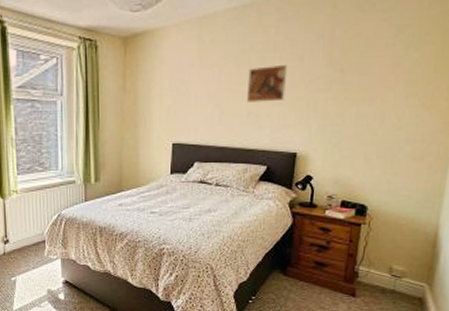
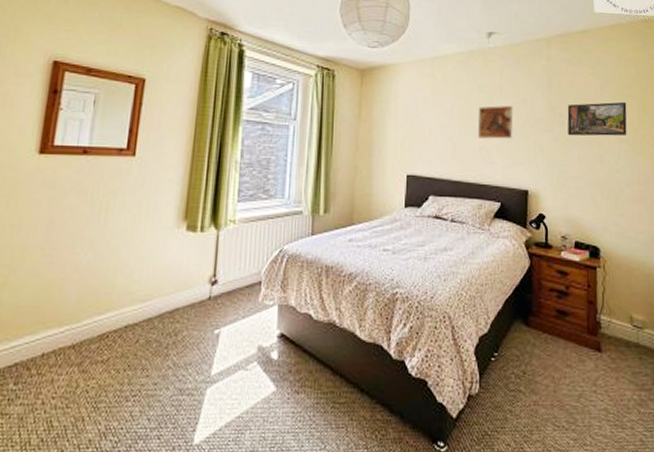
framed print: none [347,50,423,94] -> present [567,101,627,136]

